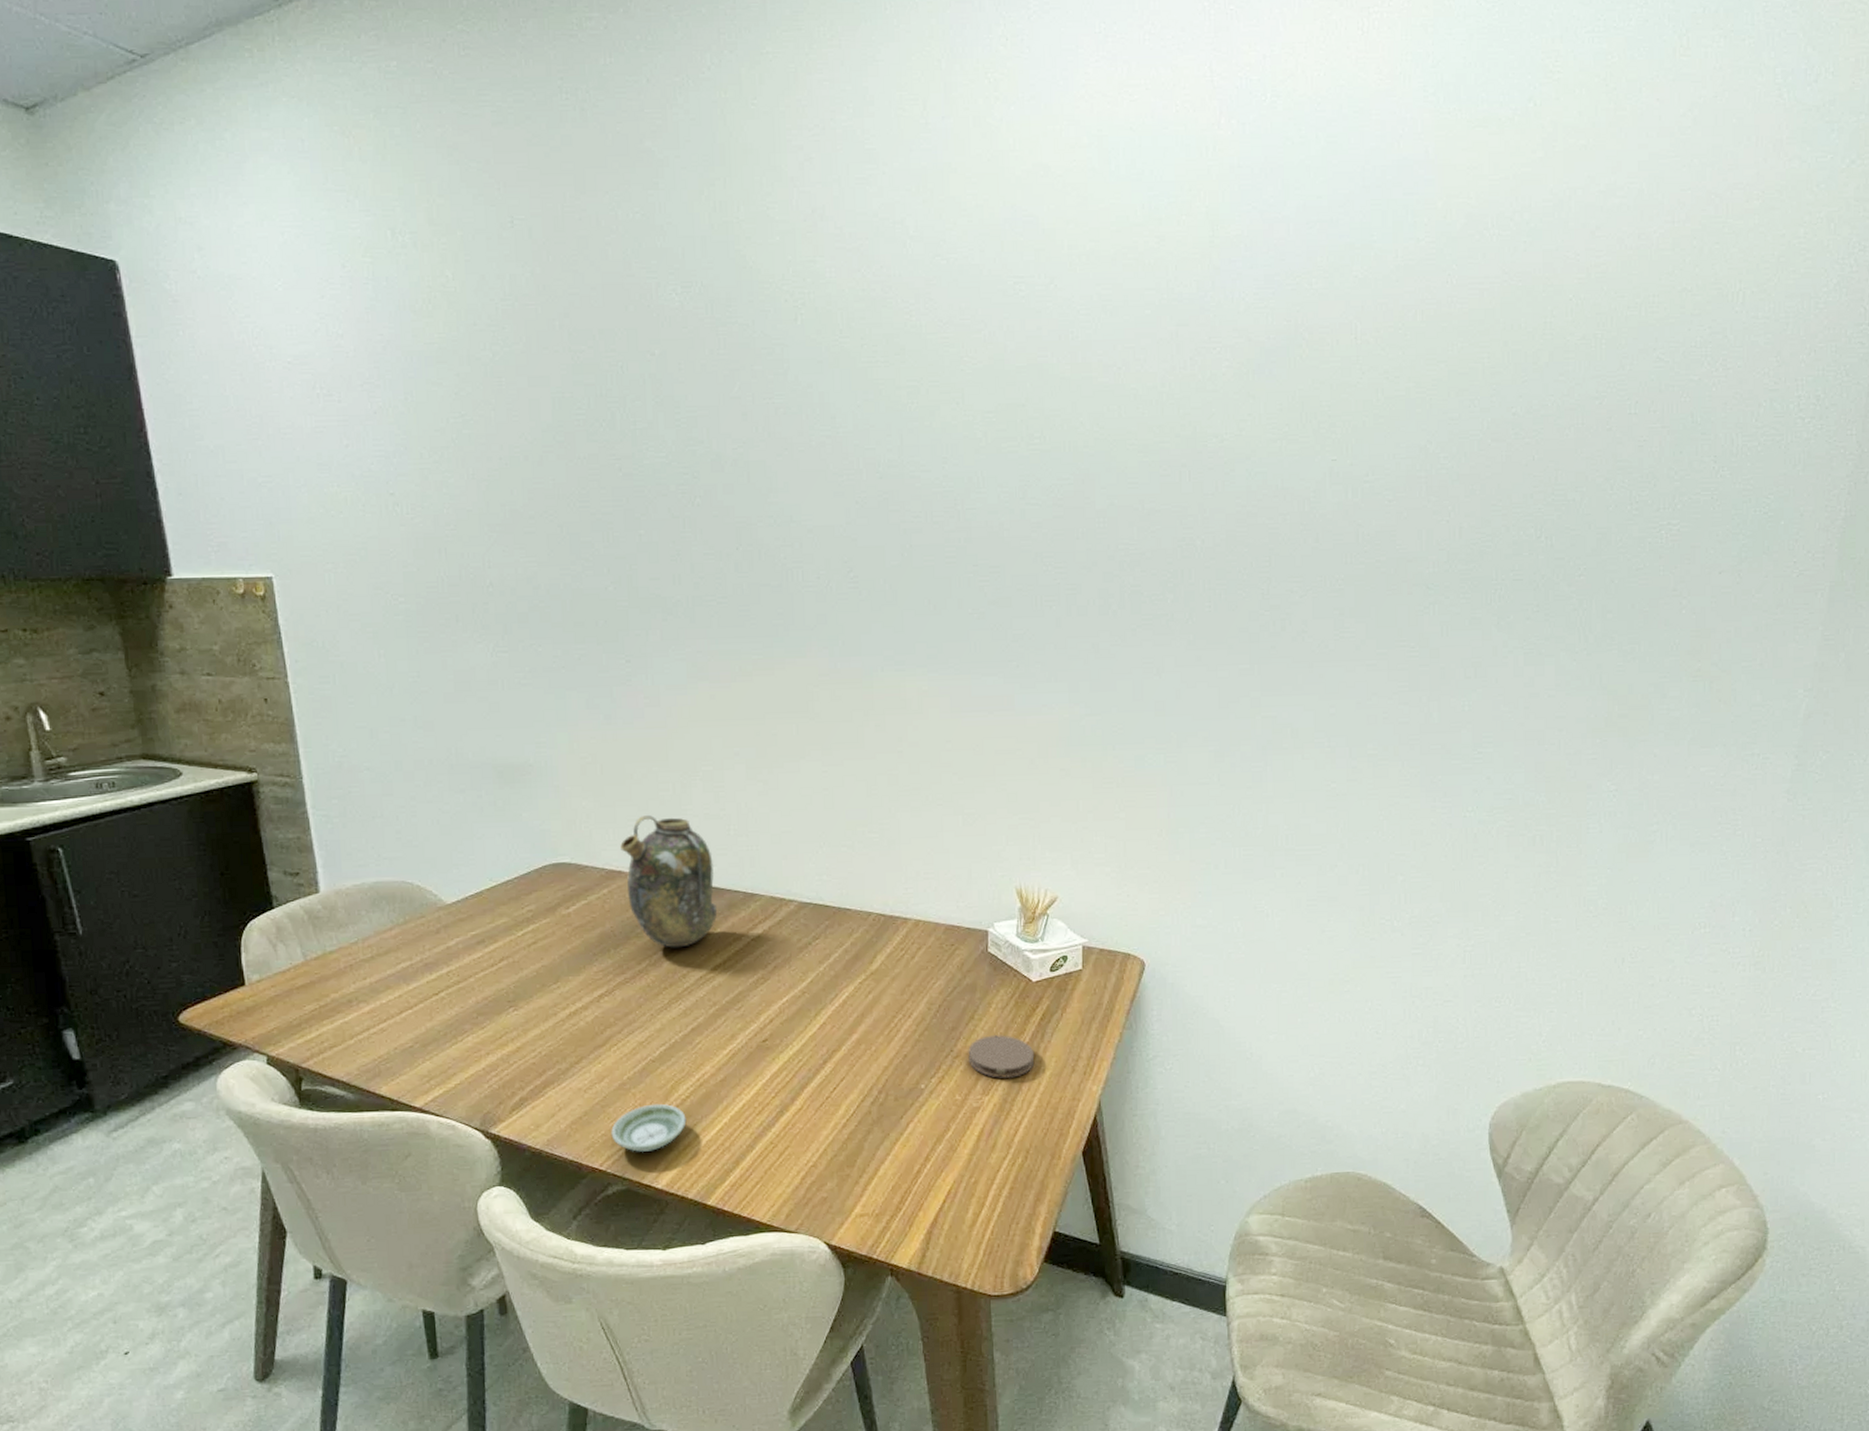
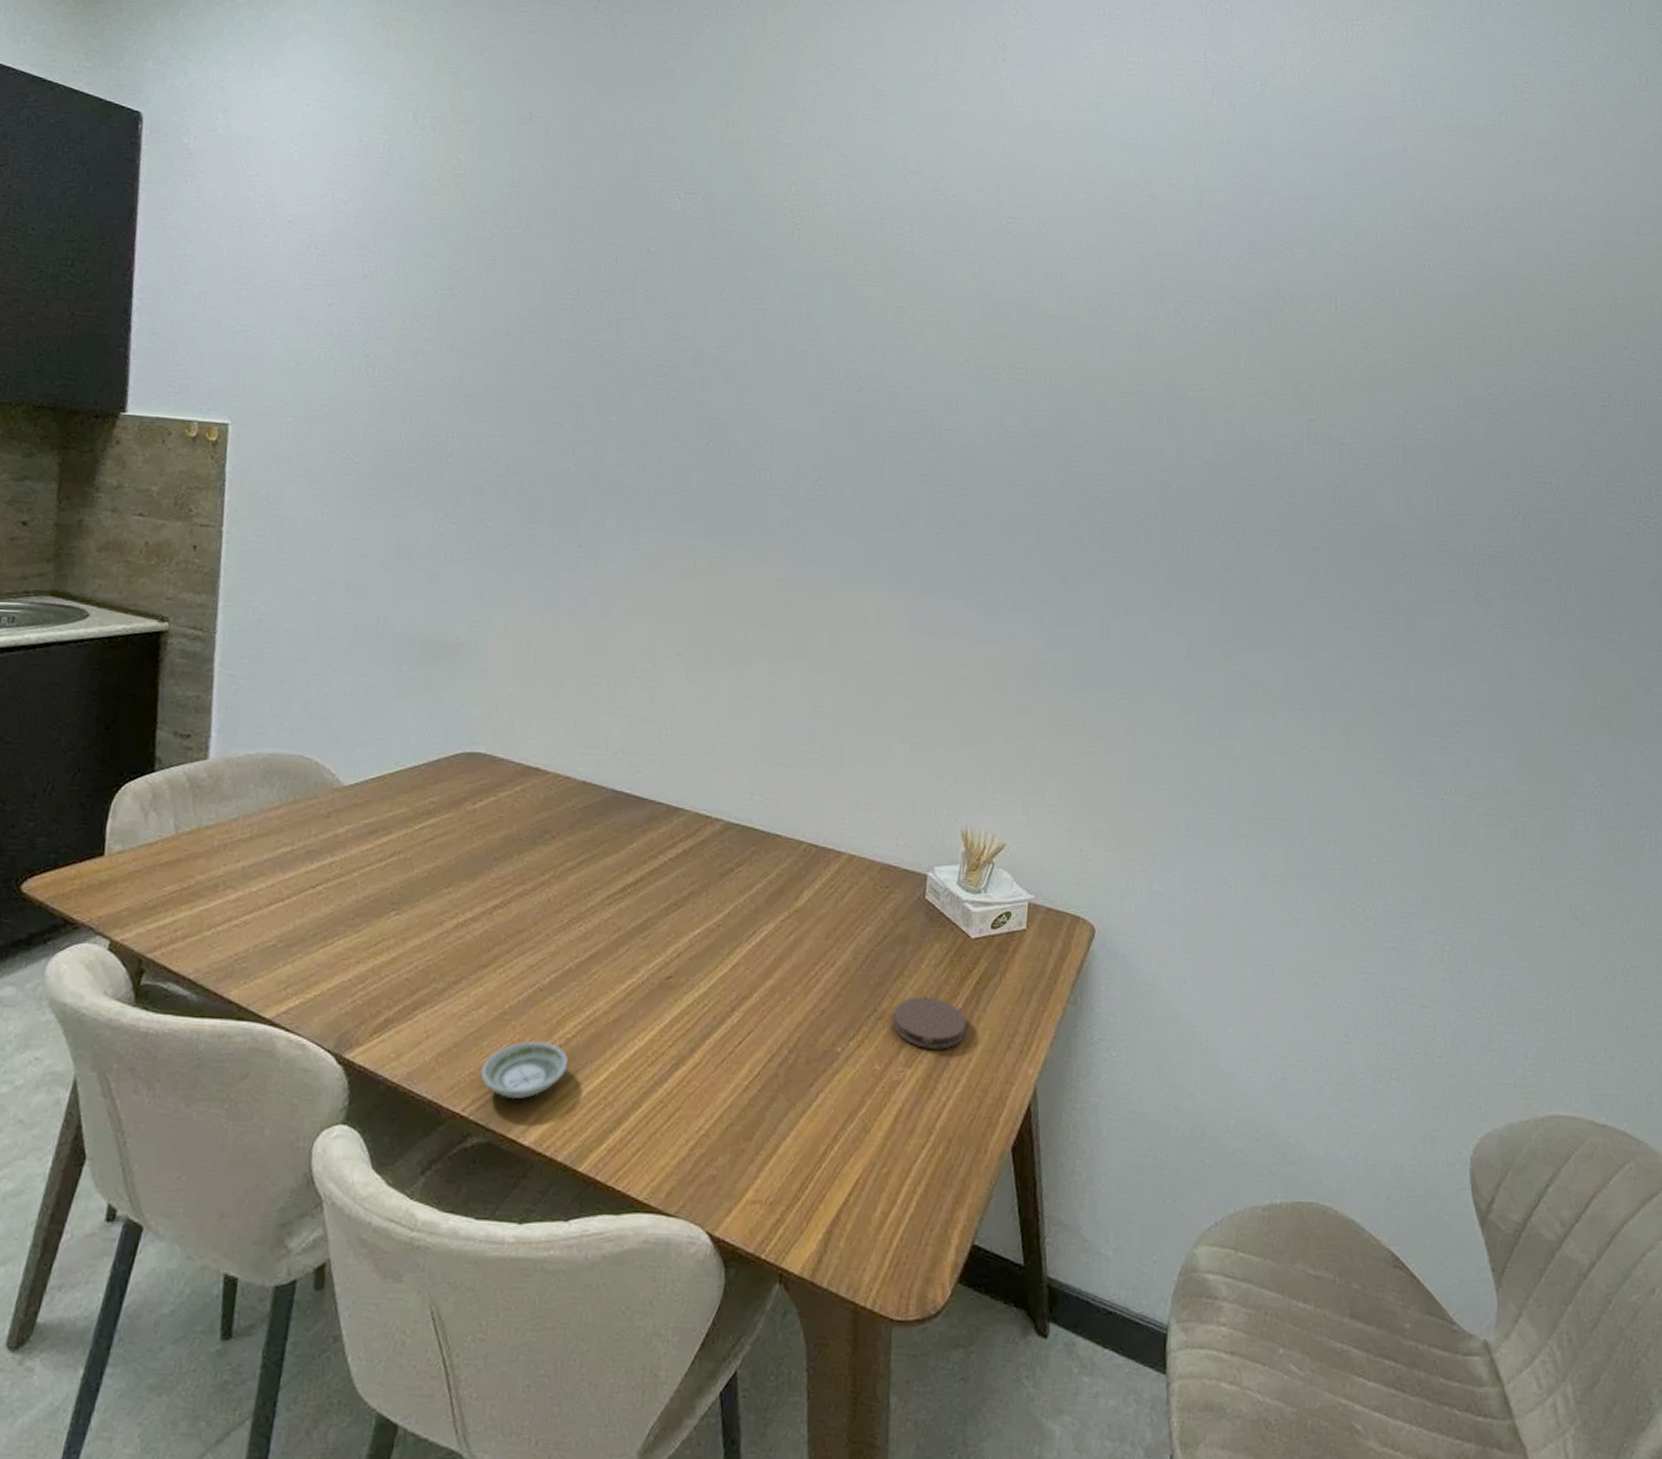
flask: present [620,814,718,948] -> none [541,709,639,861]

